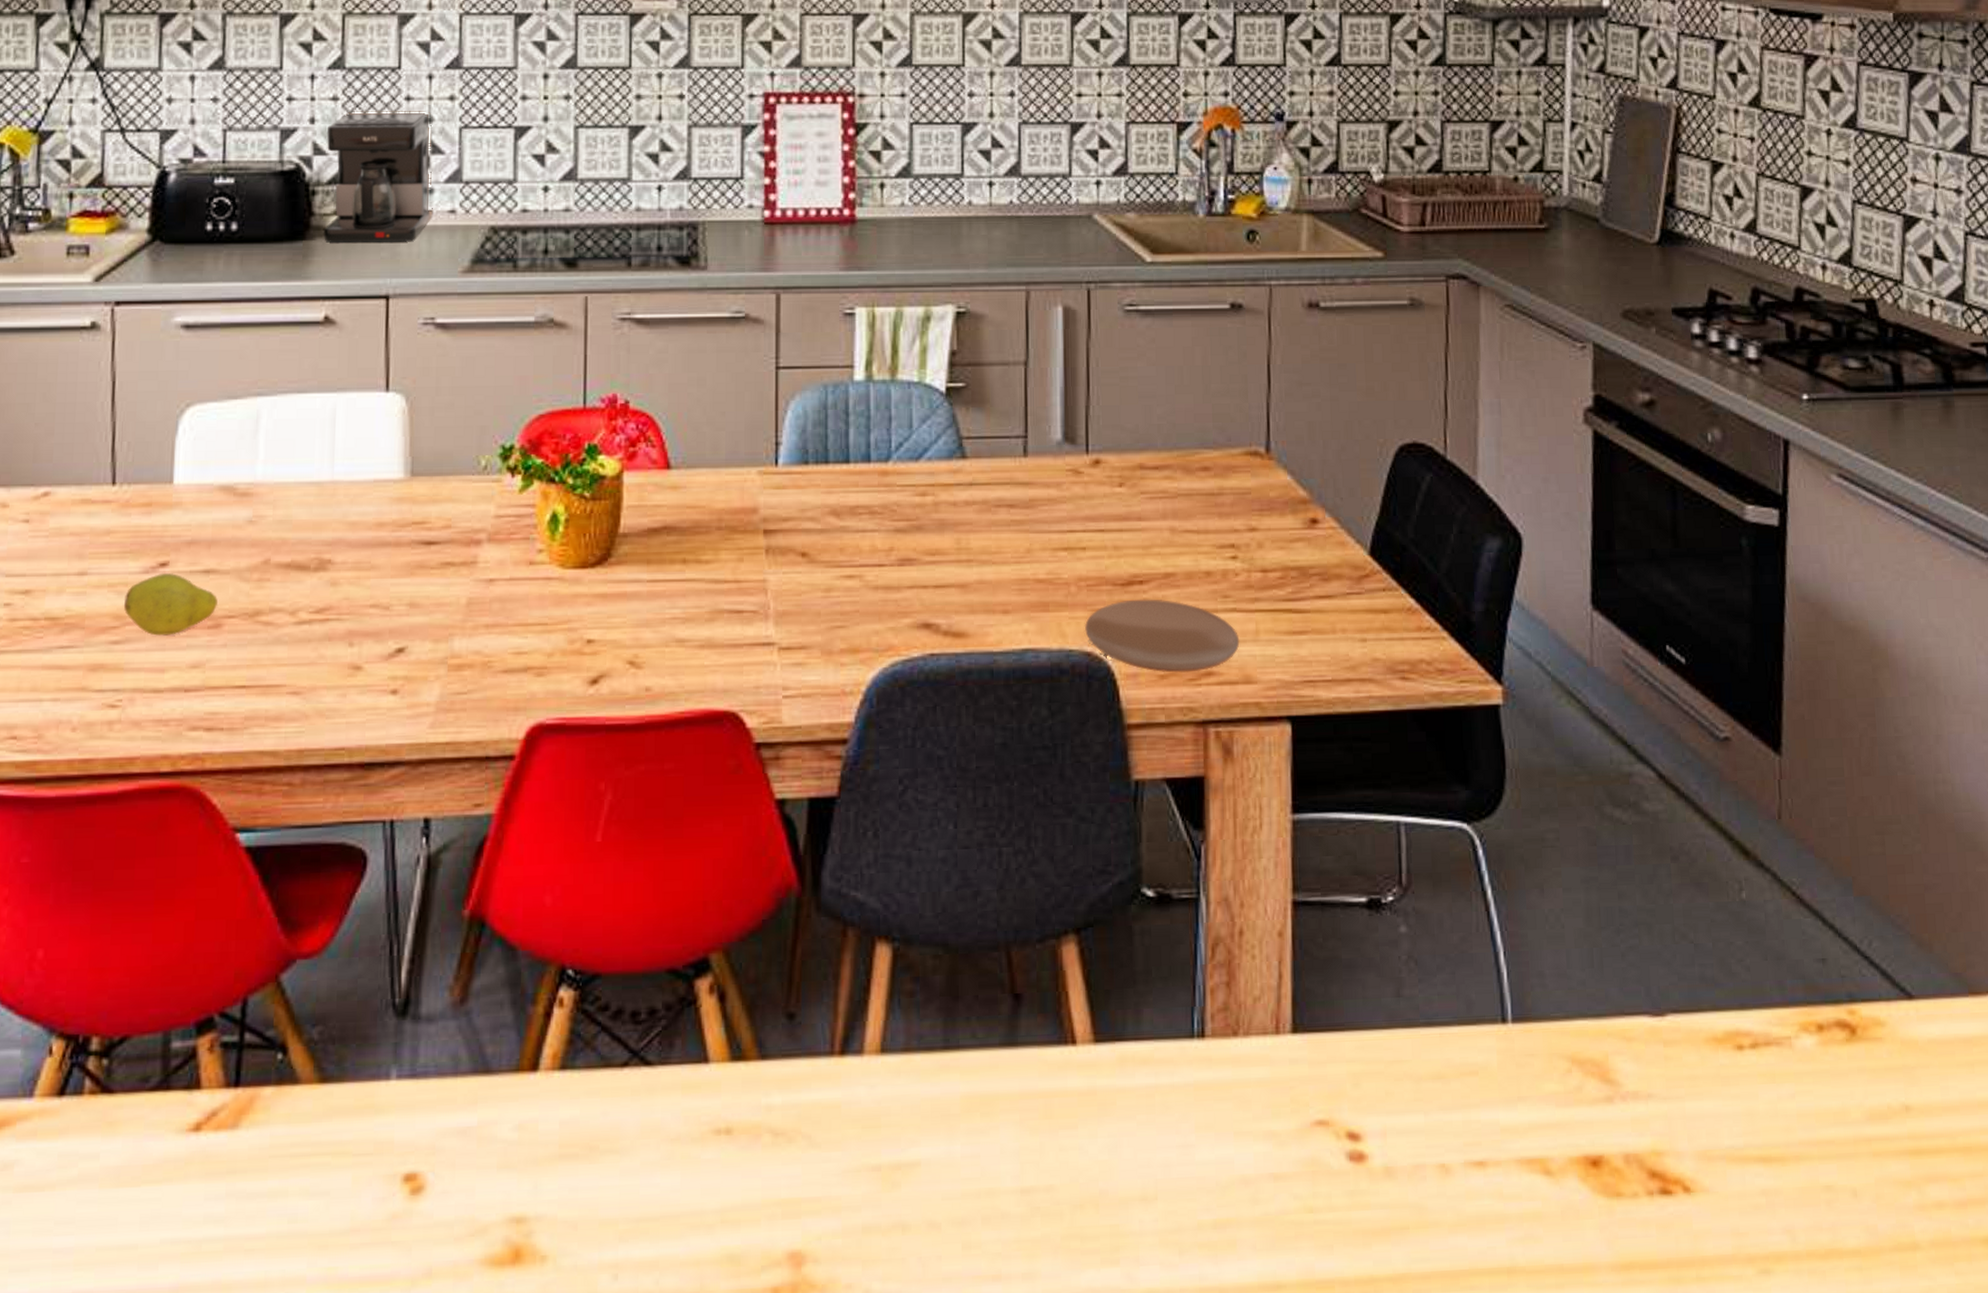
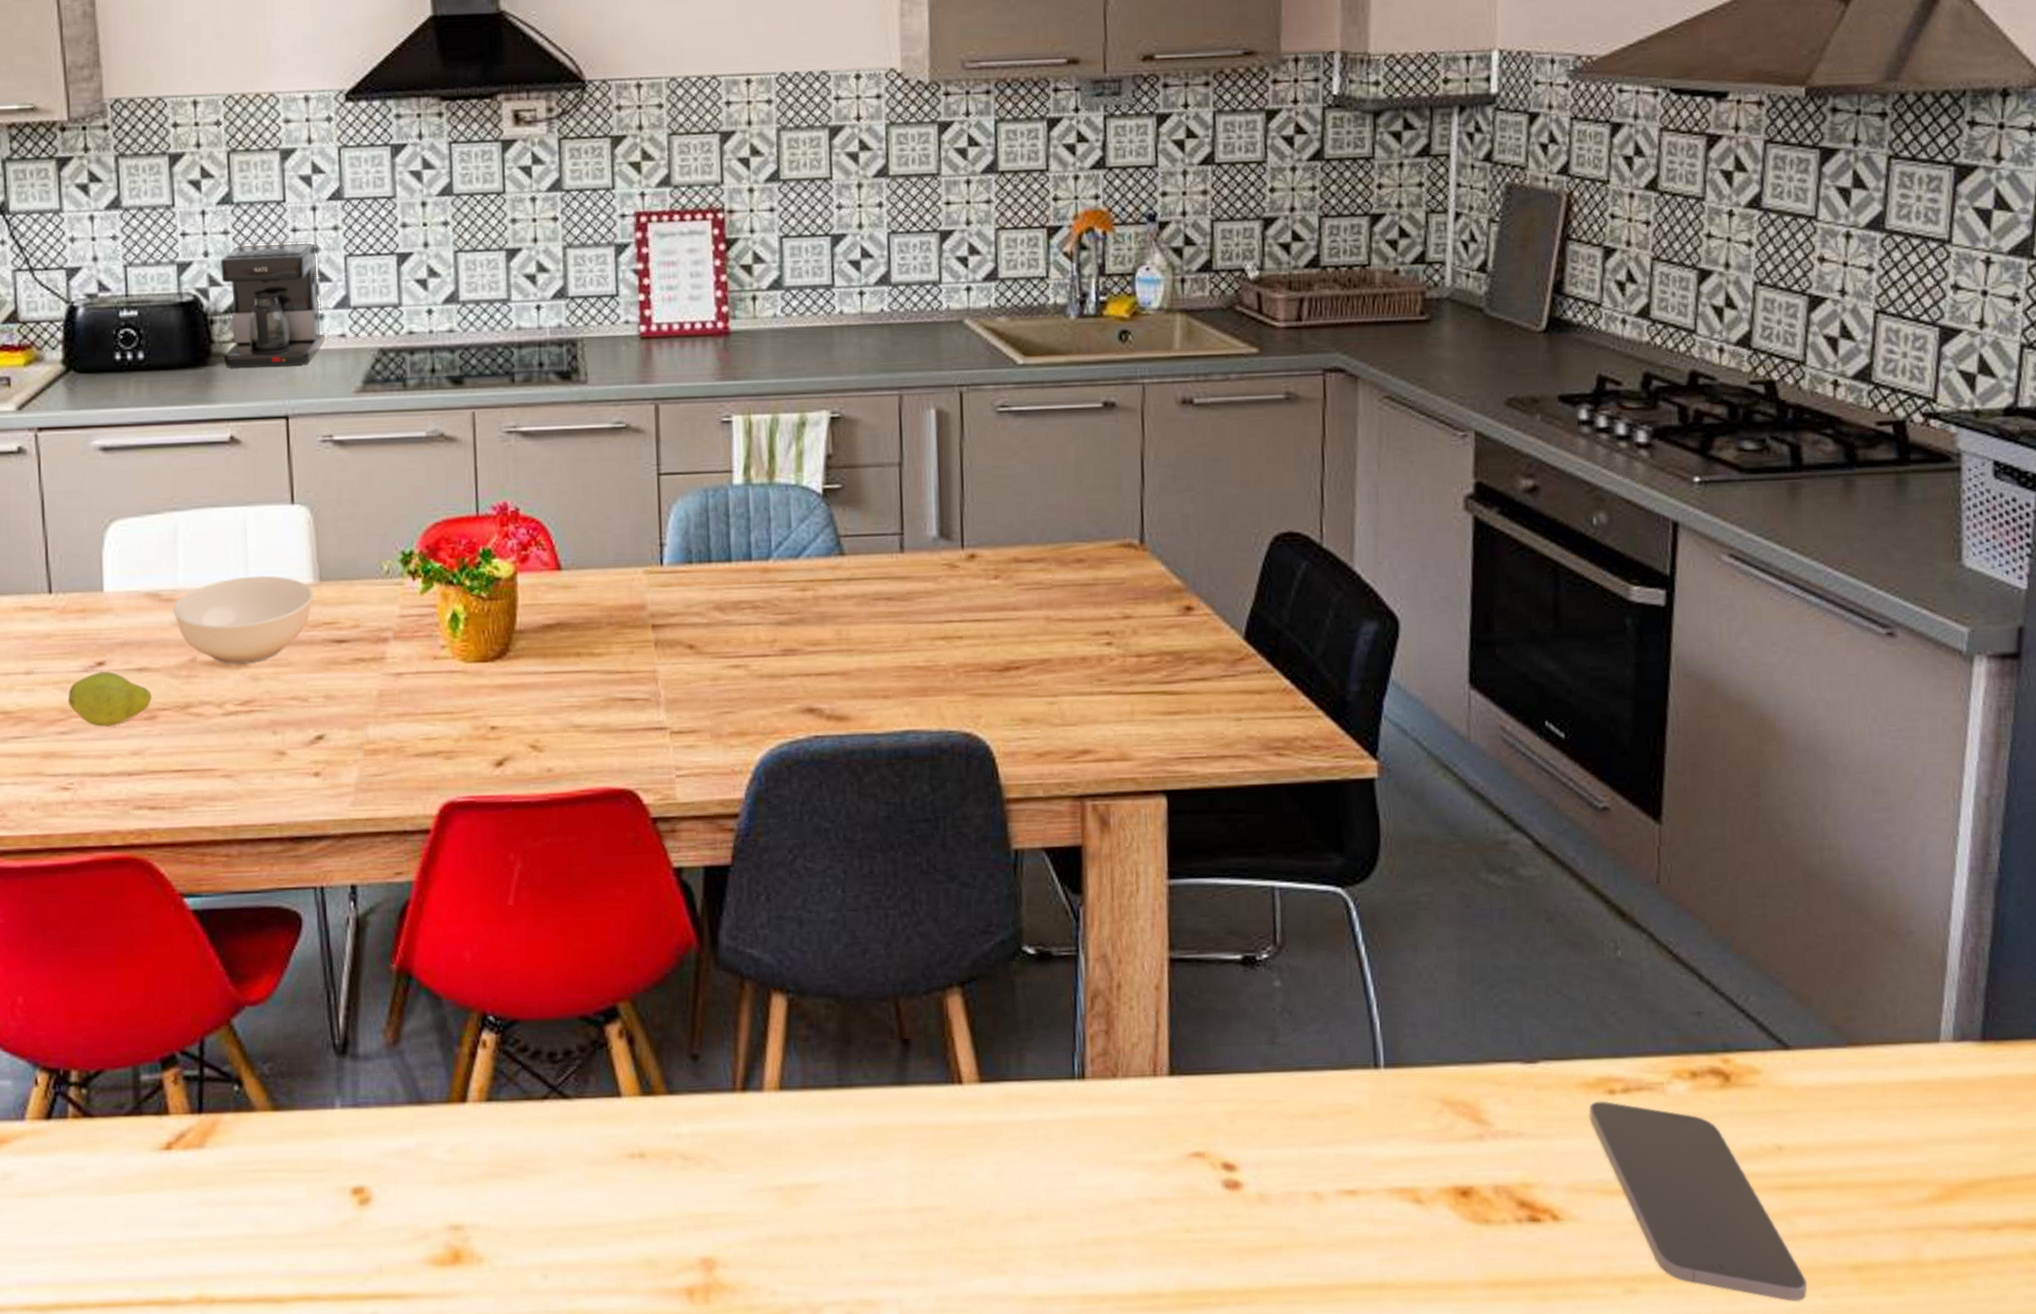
bowl: none [248,469,403,566] -> present [172,575,313,664]
plate: present [1084,599,1240,673] -> none [962,683,1116,751]
smartphone: none [1718,1057,1940,1281] -> present [1589,1101,1808,1302]

